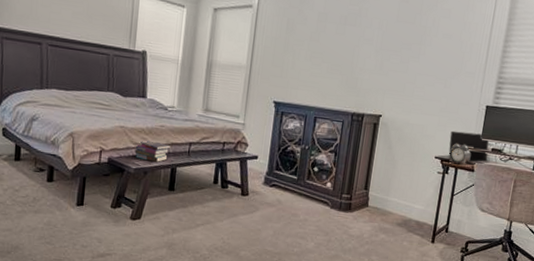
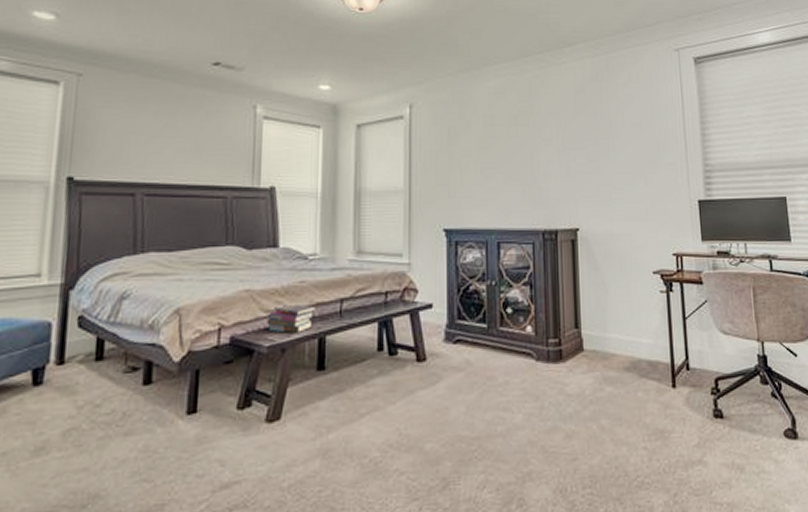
laptop computer: present [435,130,490,165] -> none [652,235,716,276]
alarm clock: present [449,144,471,165] -> none [668,252,695,277]

